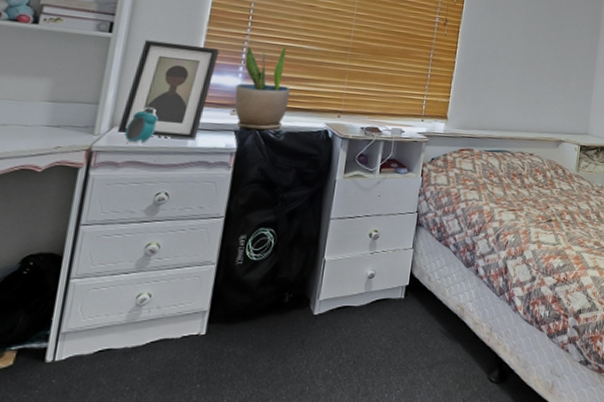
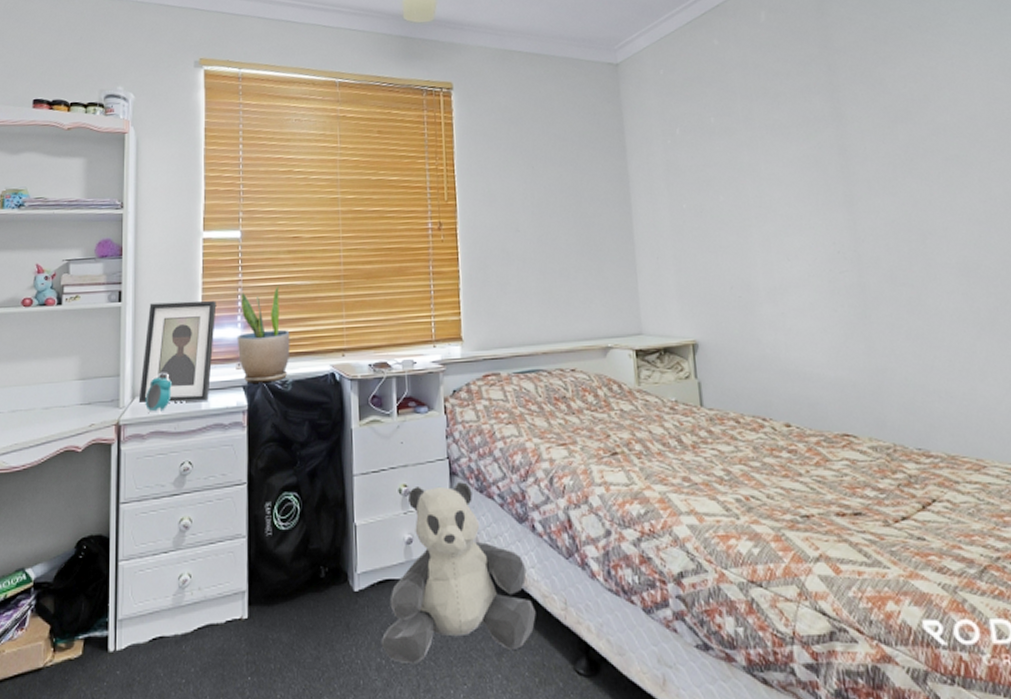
teddy bear: none [330,232,467,374] -> present [380,482,536,665]

